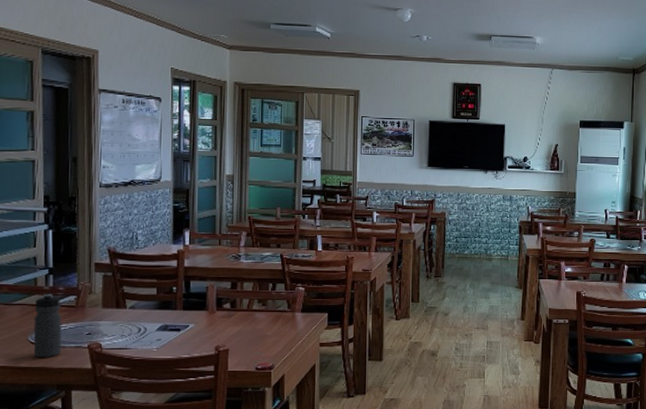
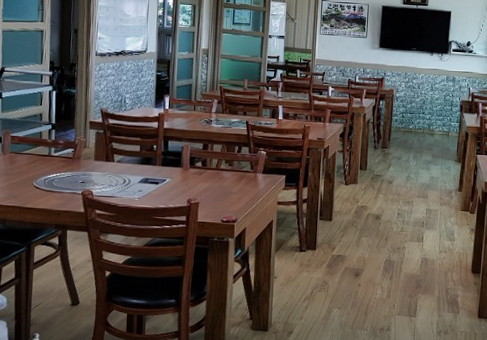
water bottle: present [33,293,62,358] -> none [37,145,61,201]

